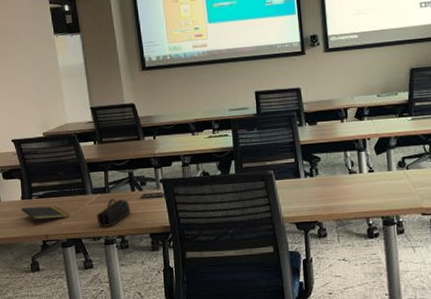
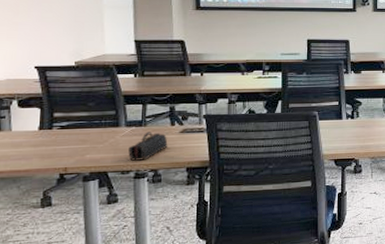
notepad: present [21,206,70,226] -> none [37,137,96,158]

